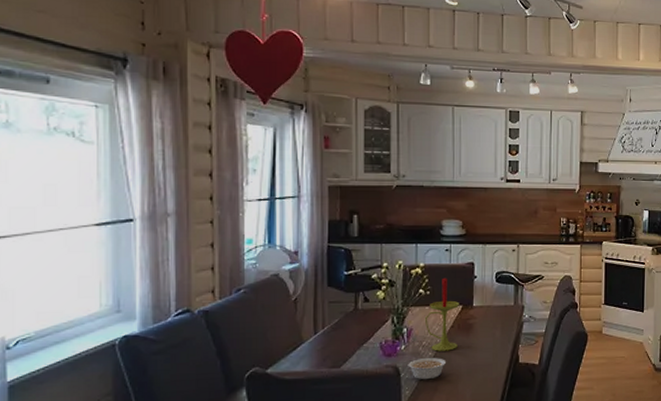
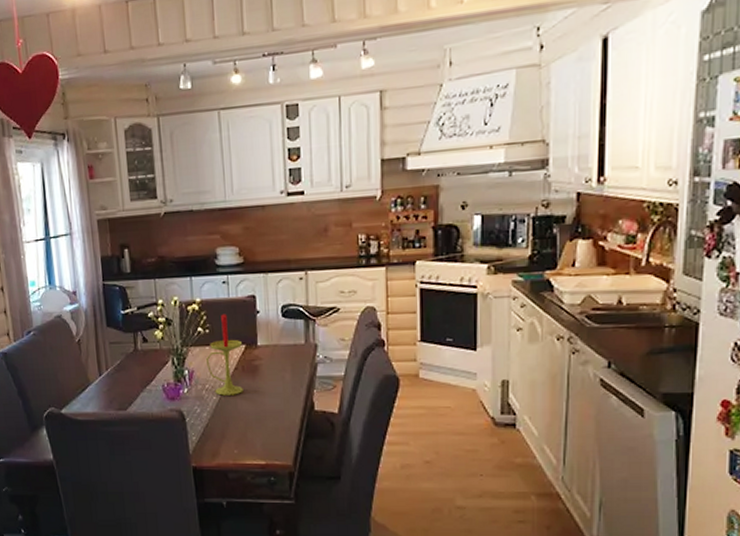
legume: present [408,358,447,380] -> none [192,402,233,426]

